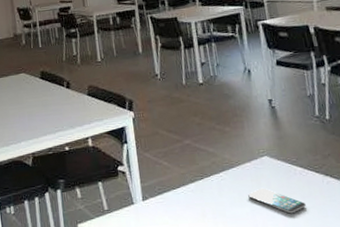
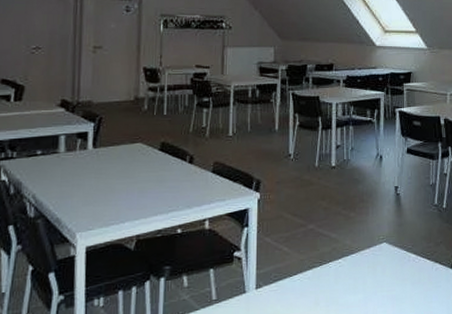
smartphone: present [248,188,306,214] -> none [363,274,414,300]

